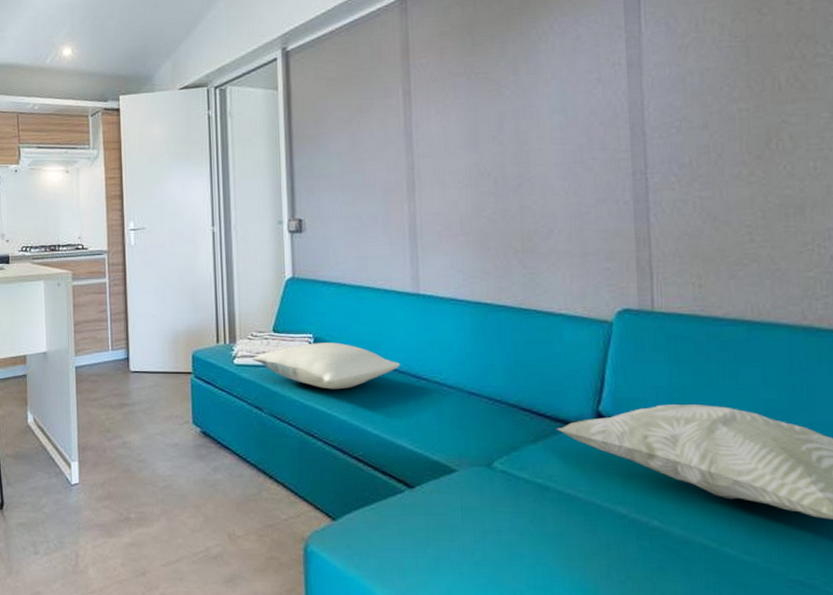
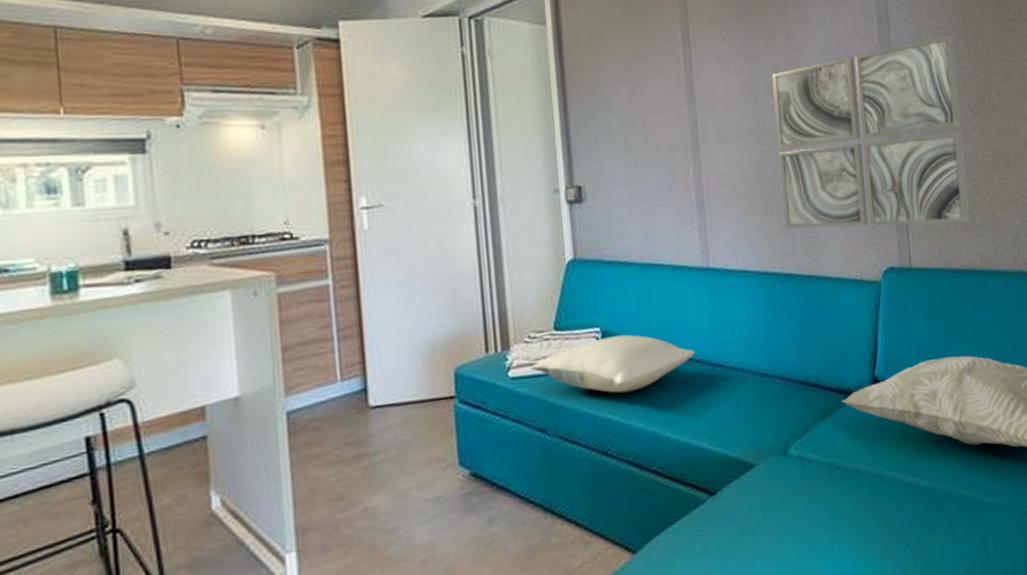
wall art: none [496,75,740,272] -> present [772,34,970,229]

